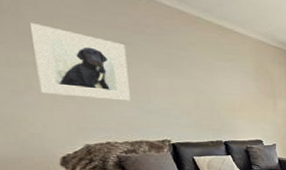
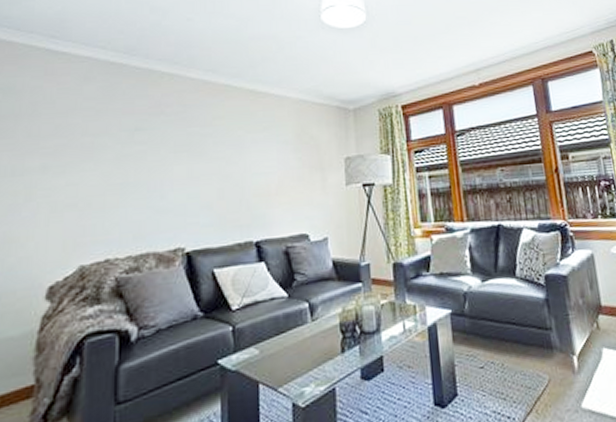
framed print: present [29,23,130,101] -> none [40,122,141,204]

